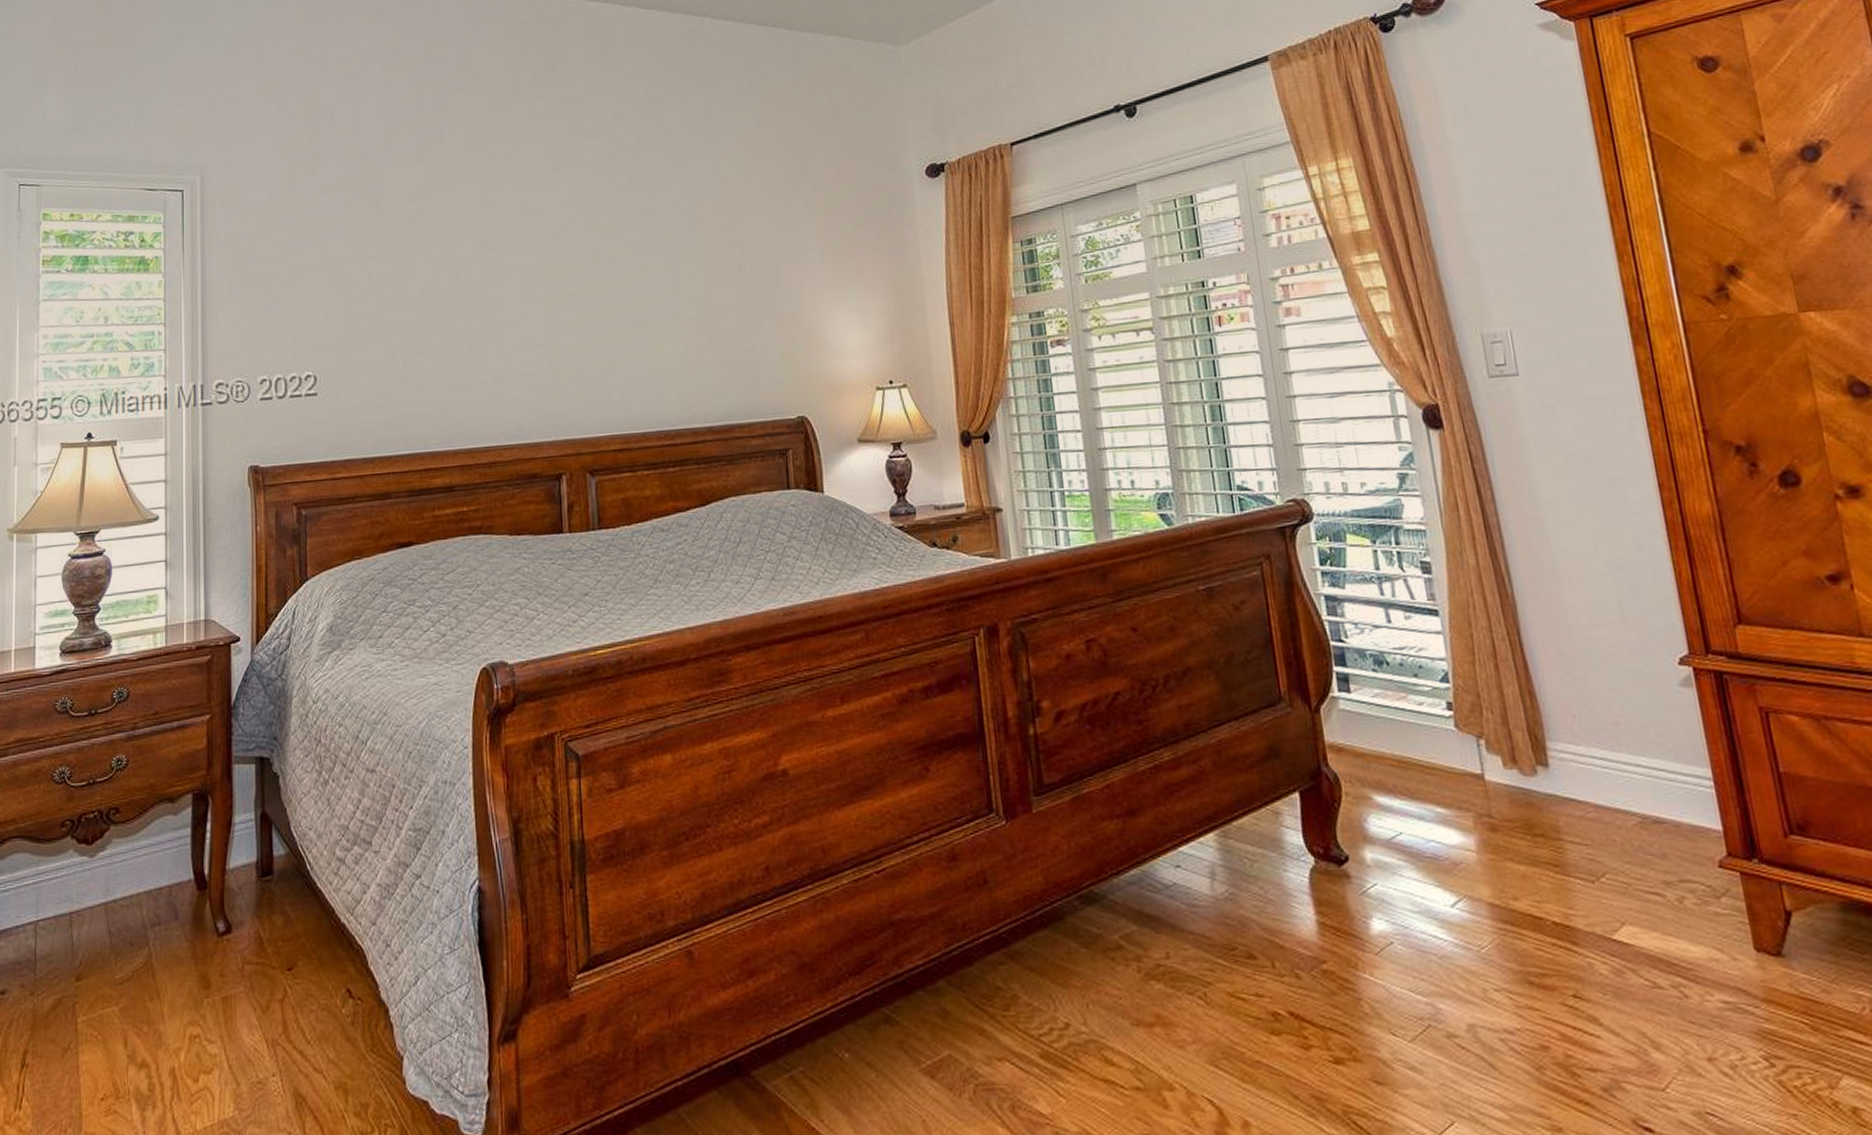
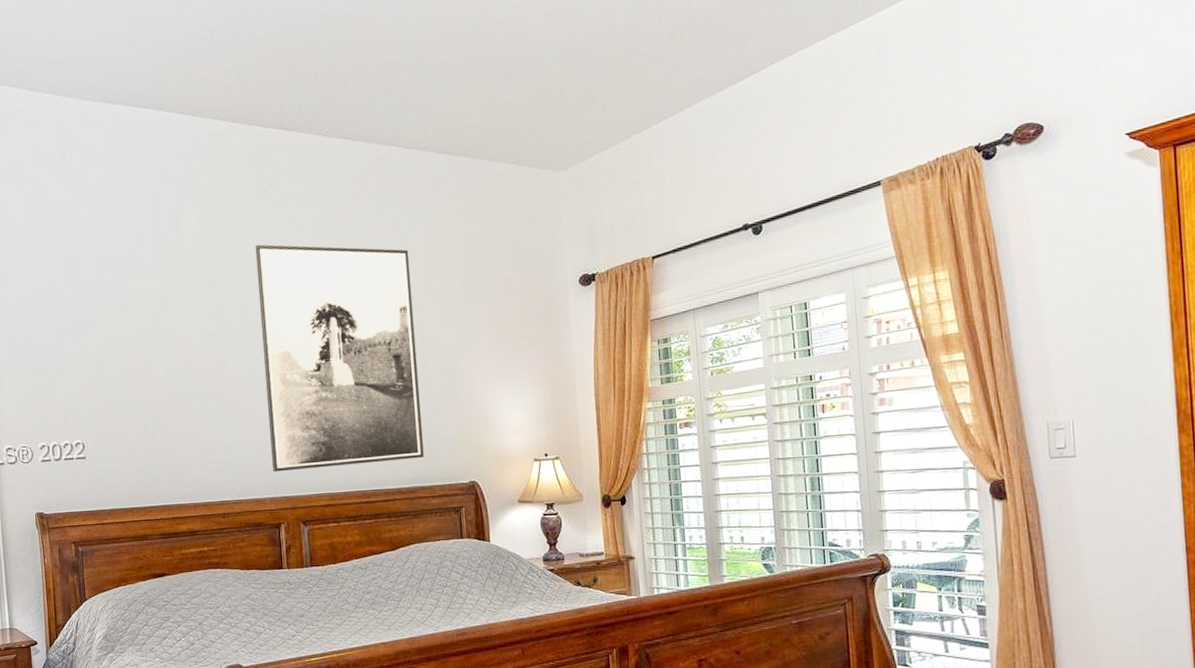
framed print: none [538,131,742,409] -> present [255,244,424,472]

